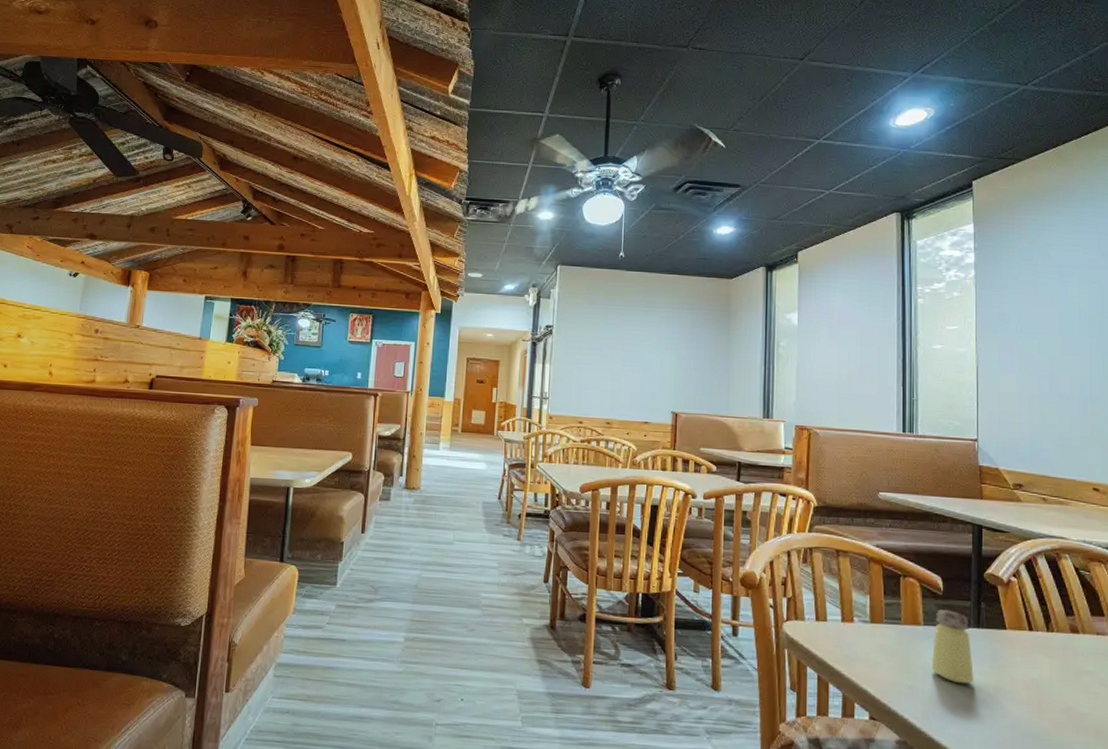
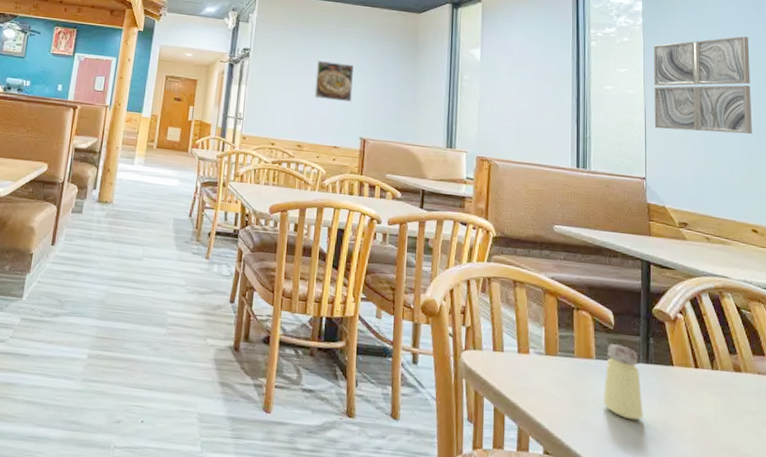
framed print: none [622,334,662,376] -> present [314,60,354,103]
wall art: none [987,284,1095,389] -> present [653,36,752,135]

